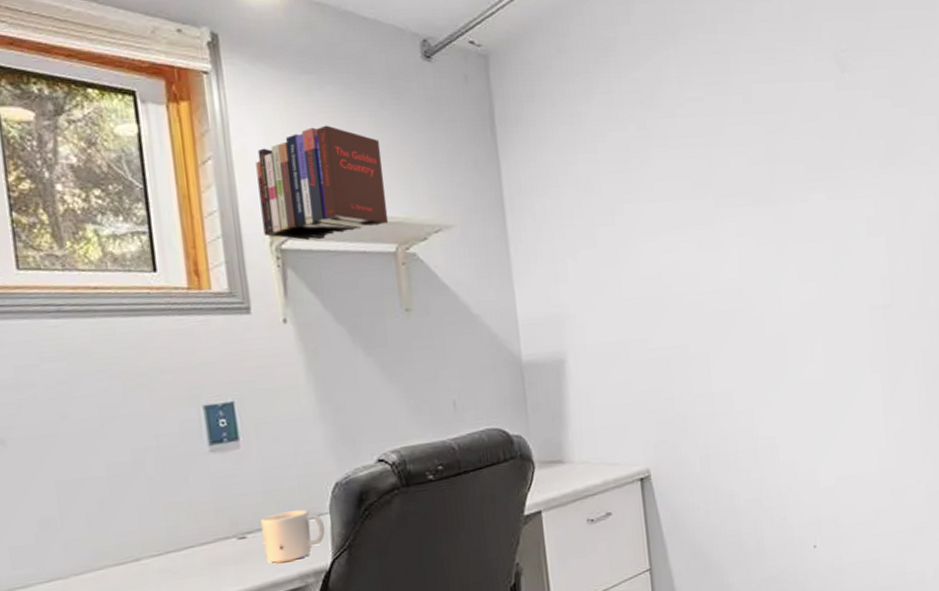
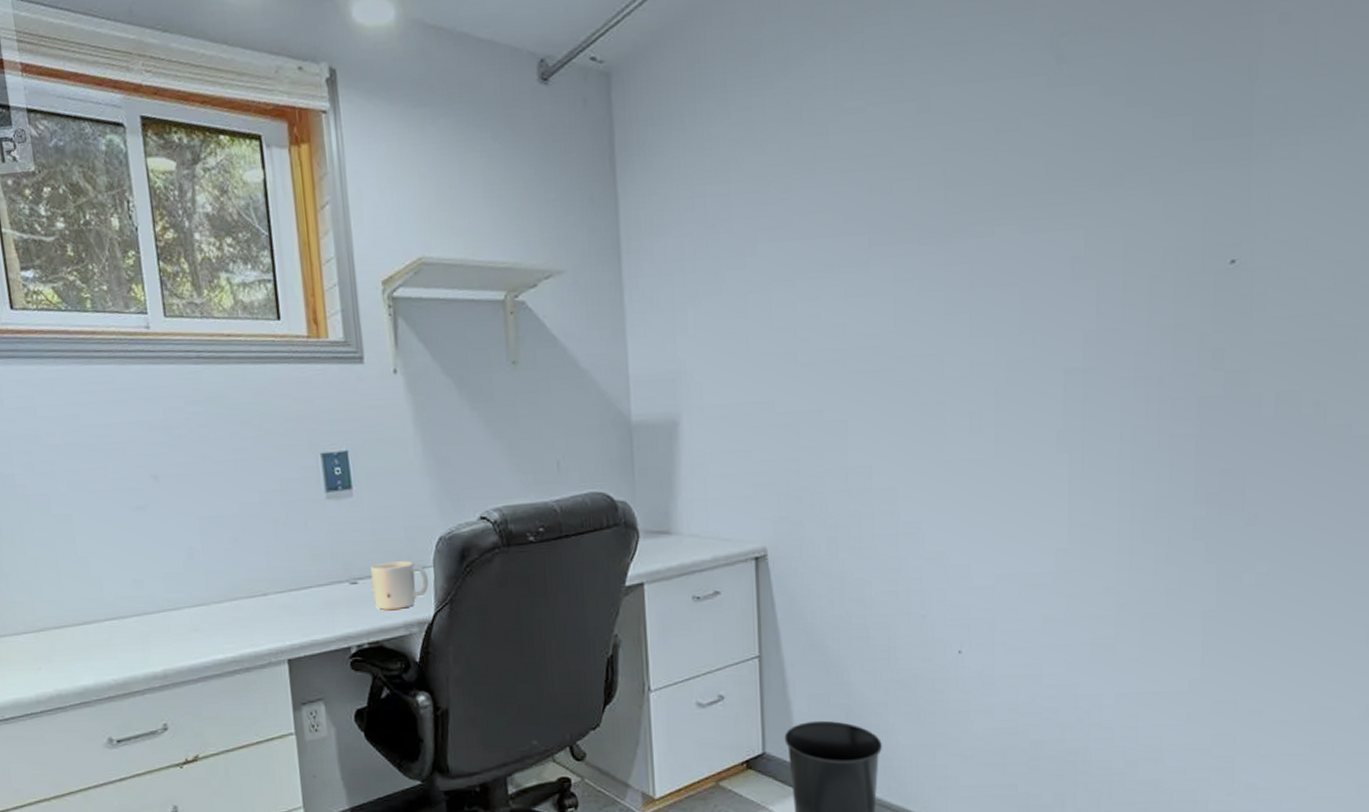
books: present [256,125,389,240] -> none [370,162,498,288]

